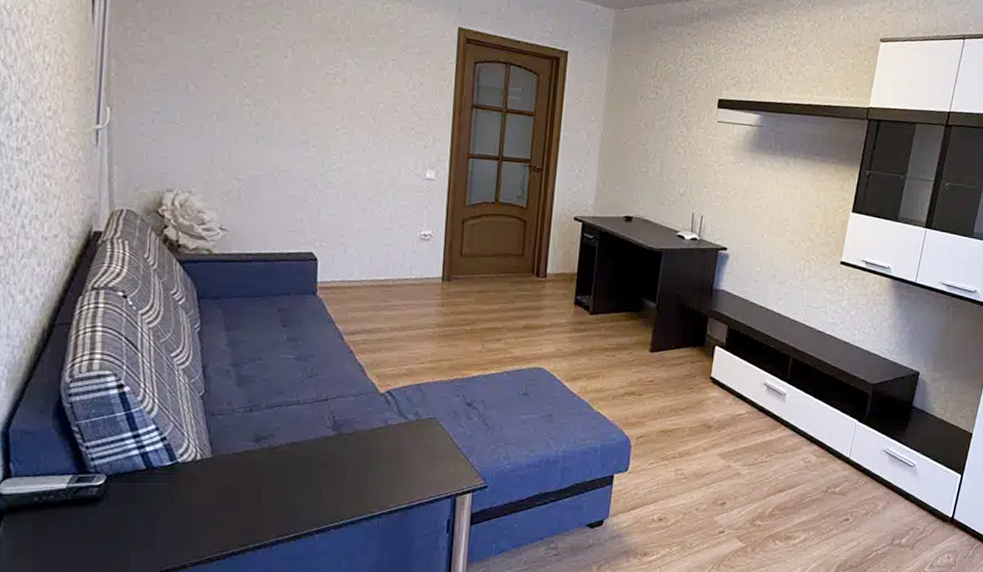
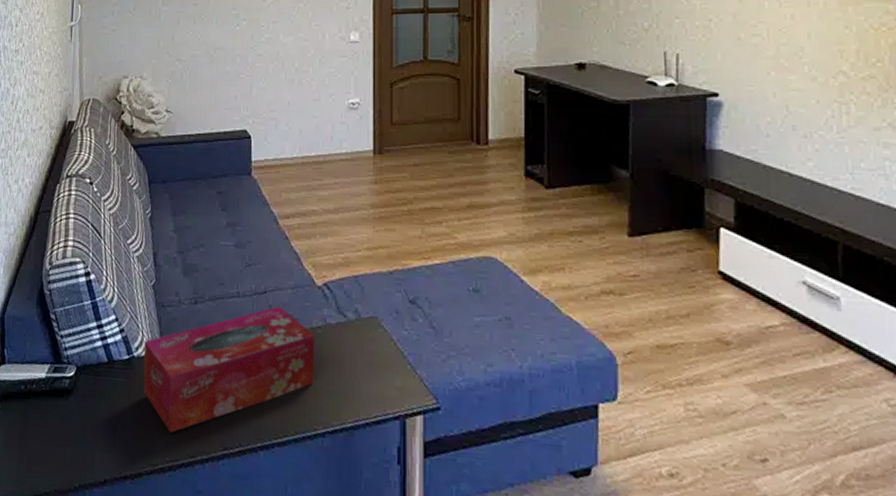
tissue box: none [189,412,376,527] -> present [143,306,315,433]

